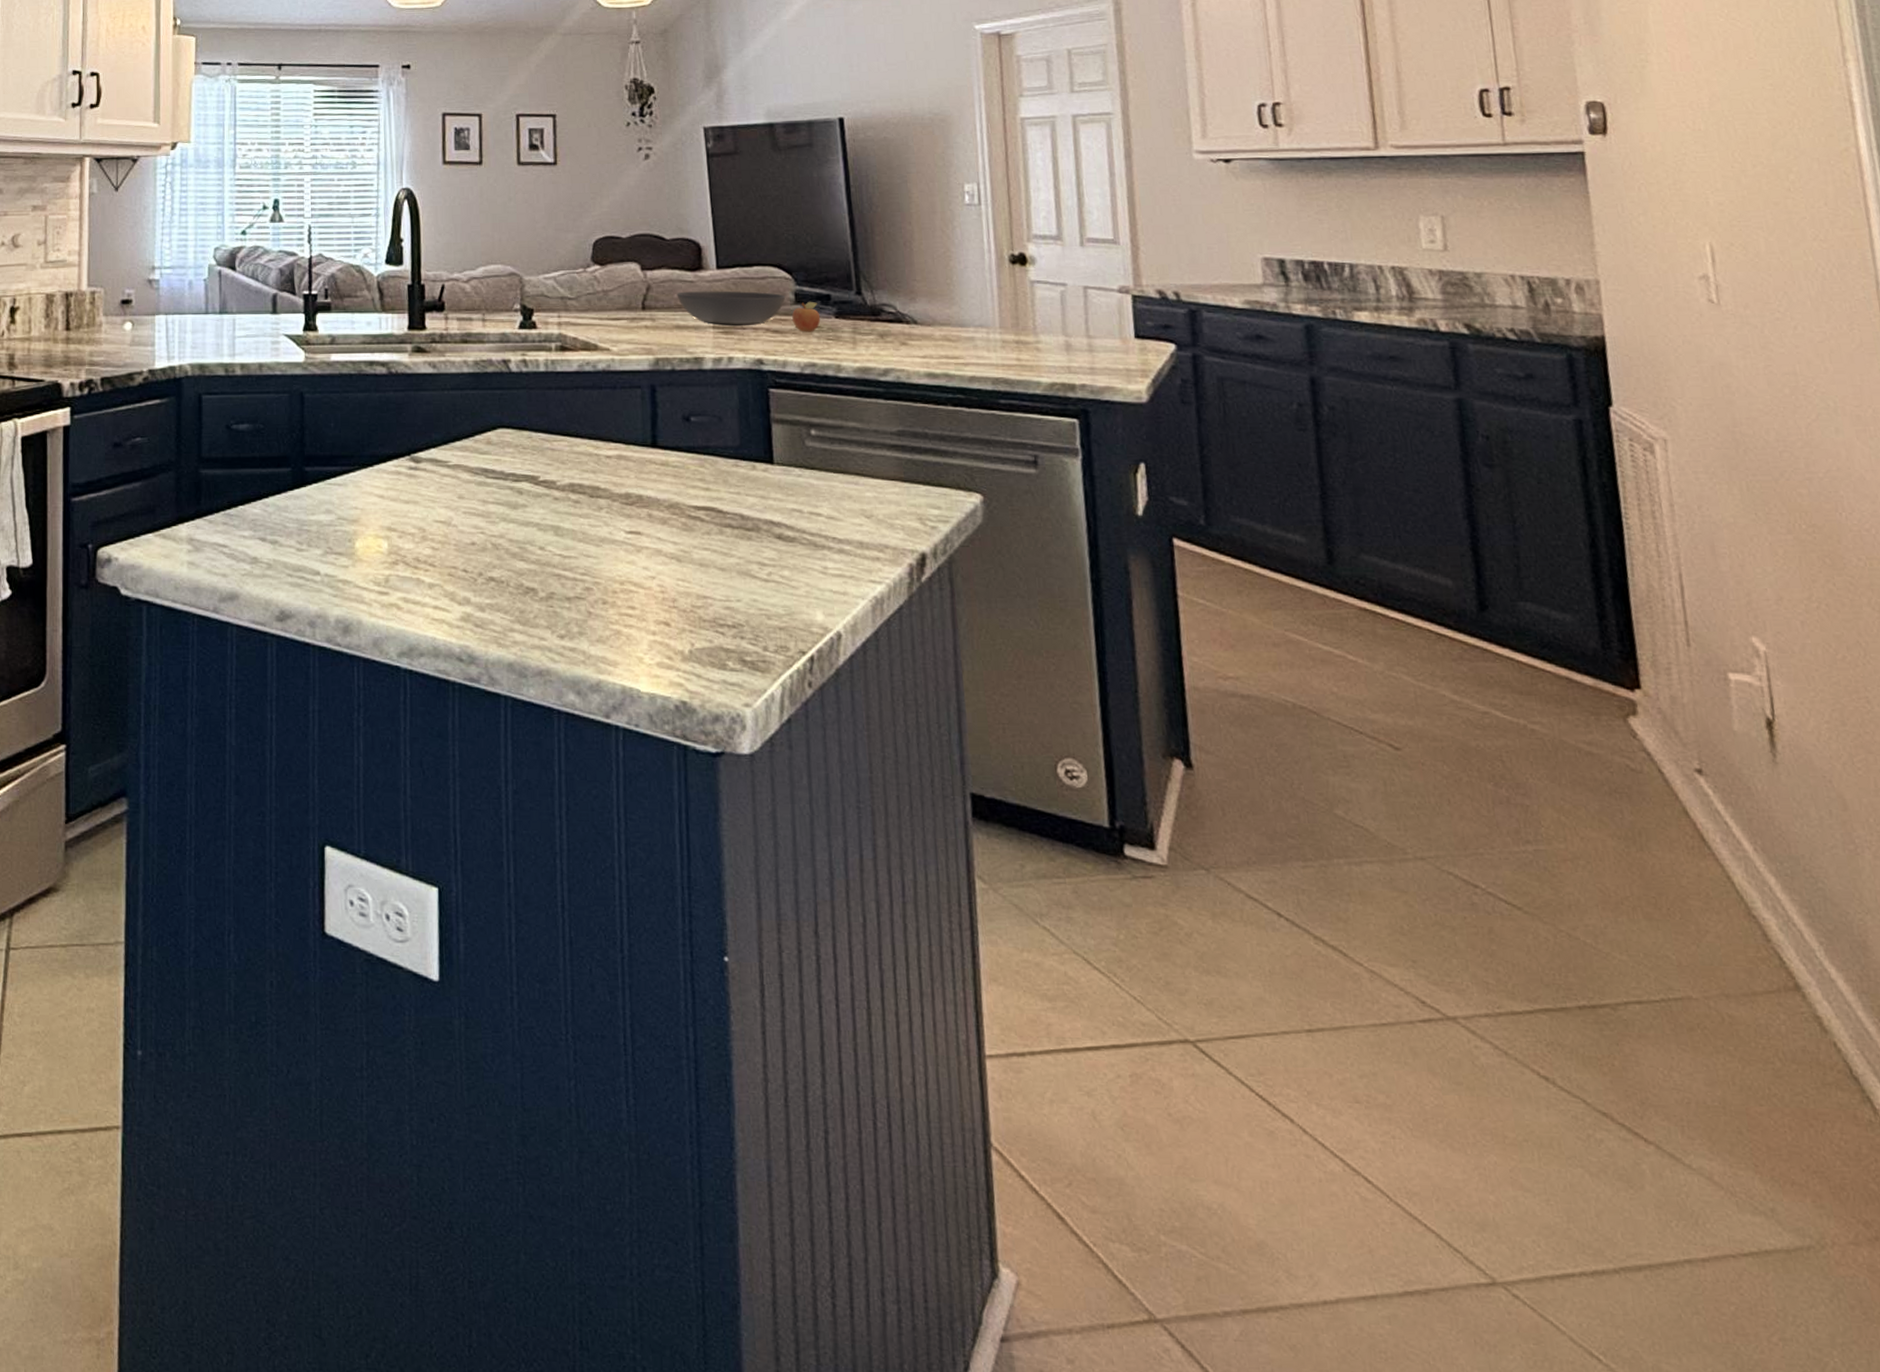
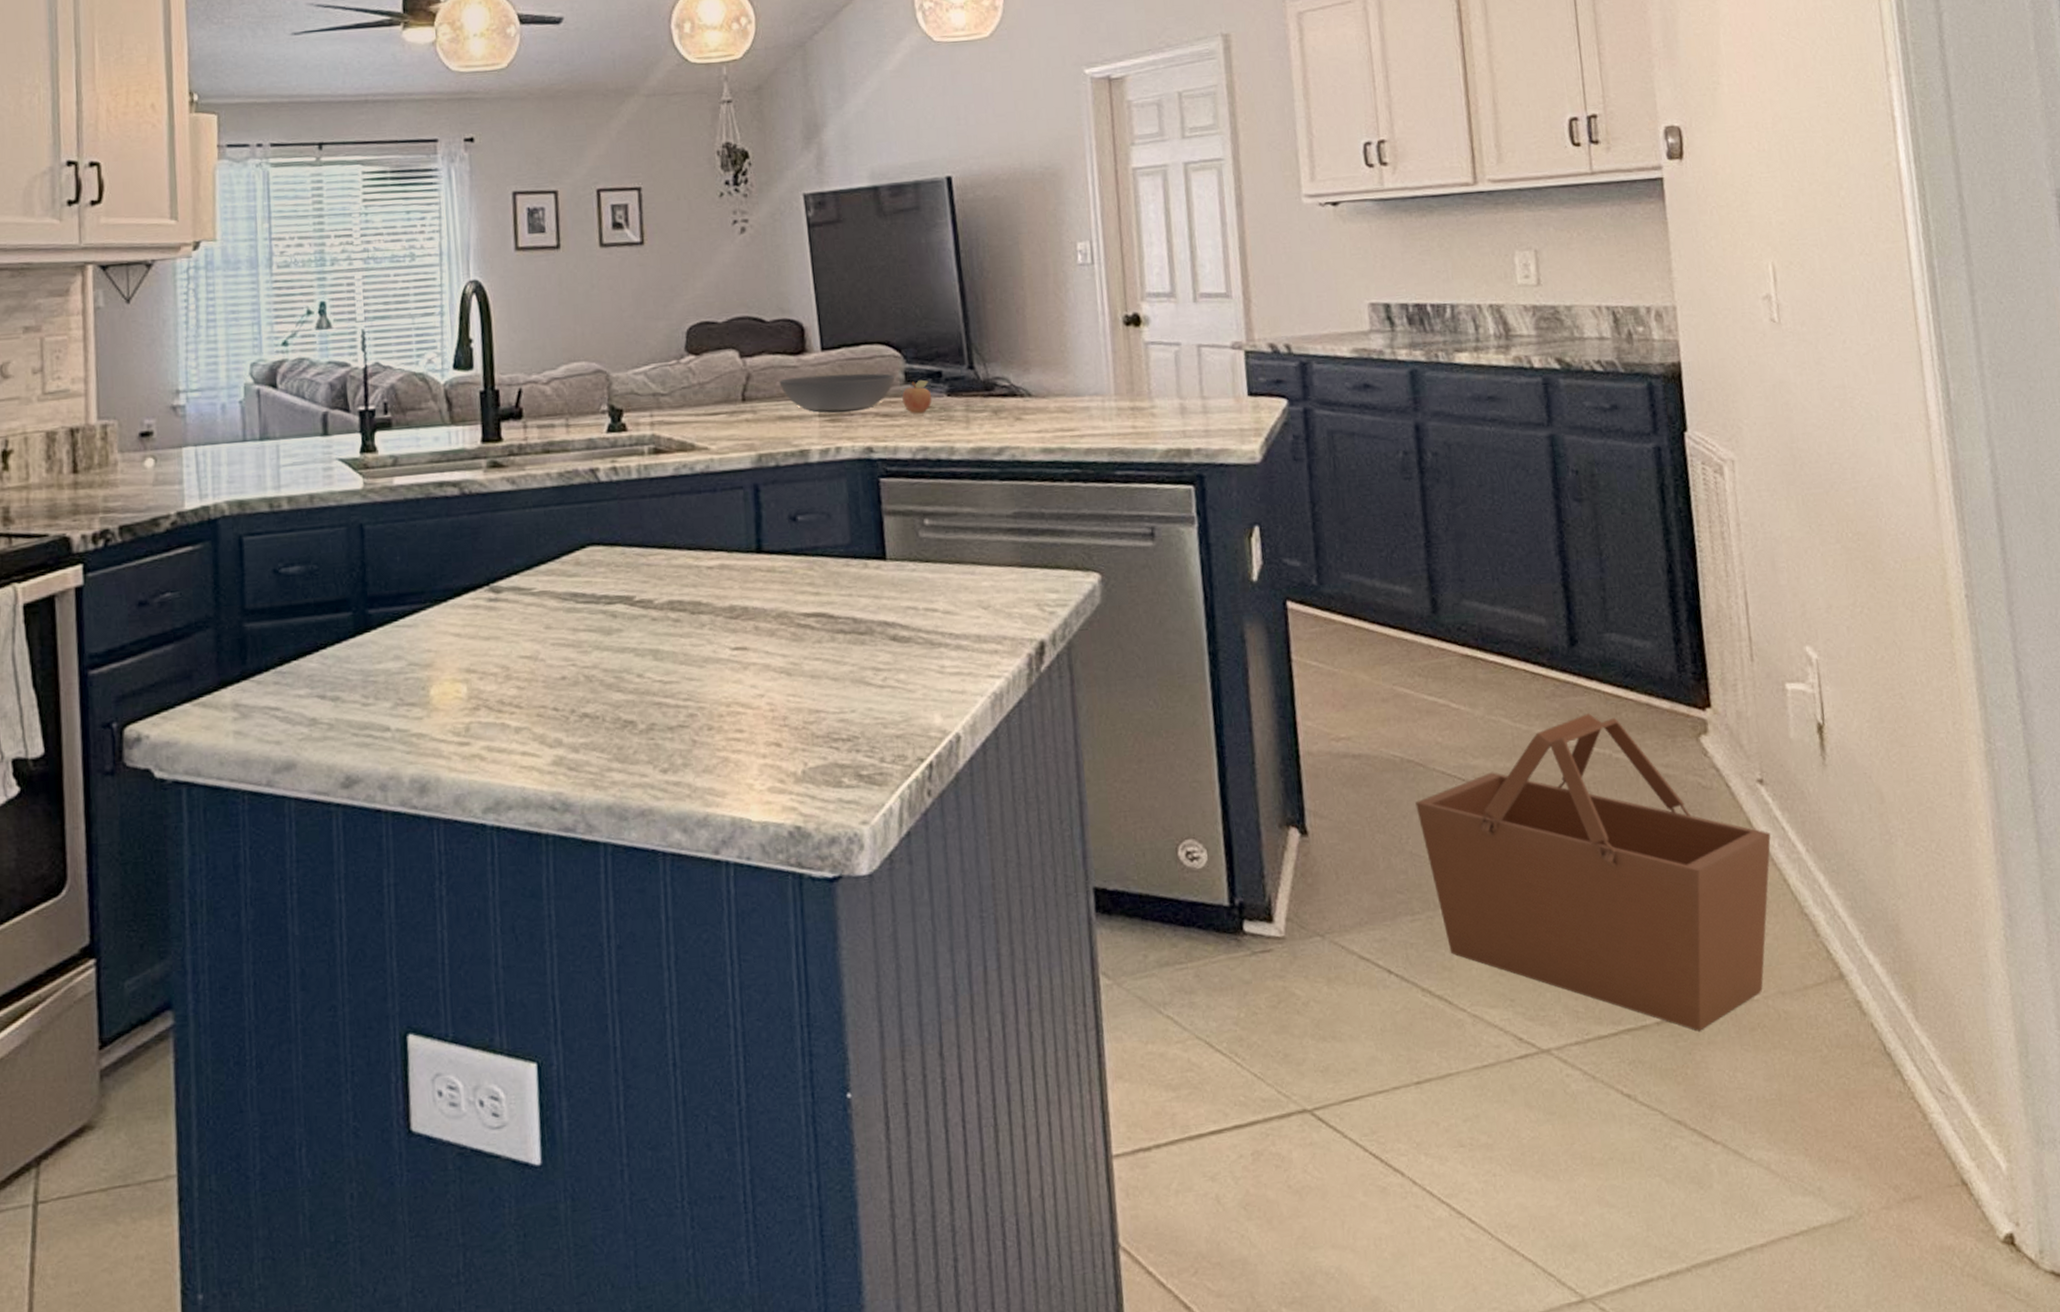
basket: none [1308,681,1712,1022] -> present [1415,713,1771,1031]

